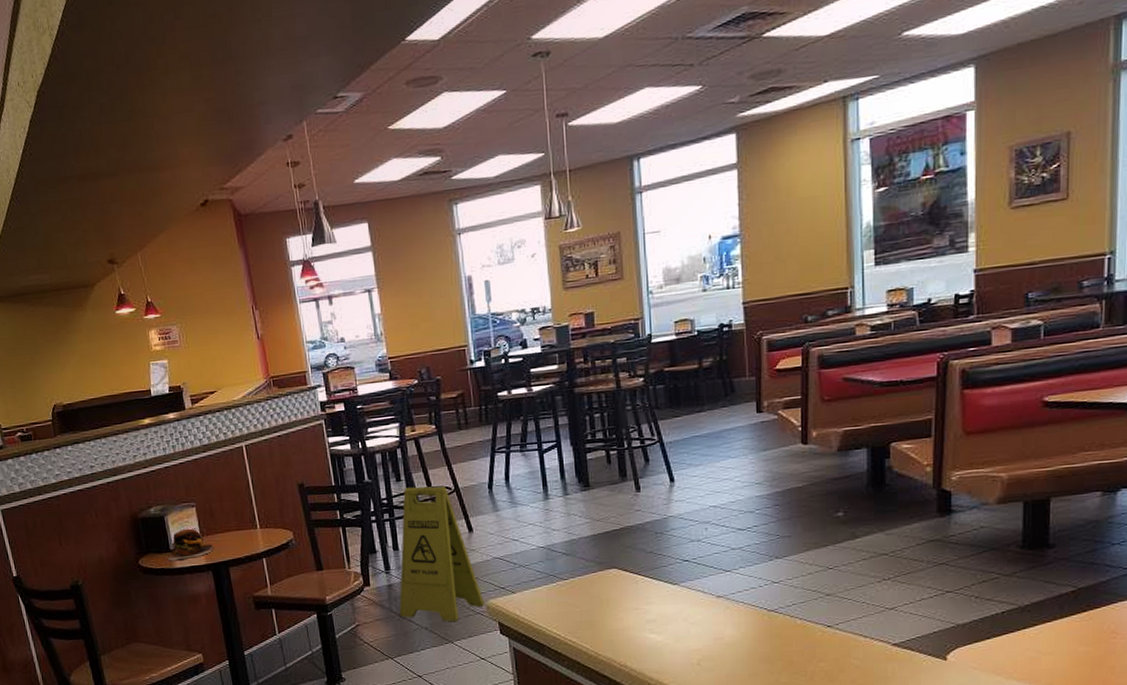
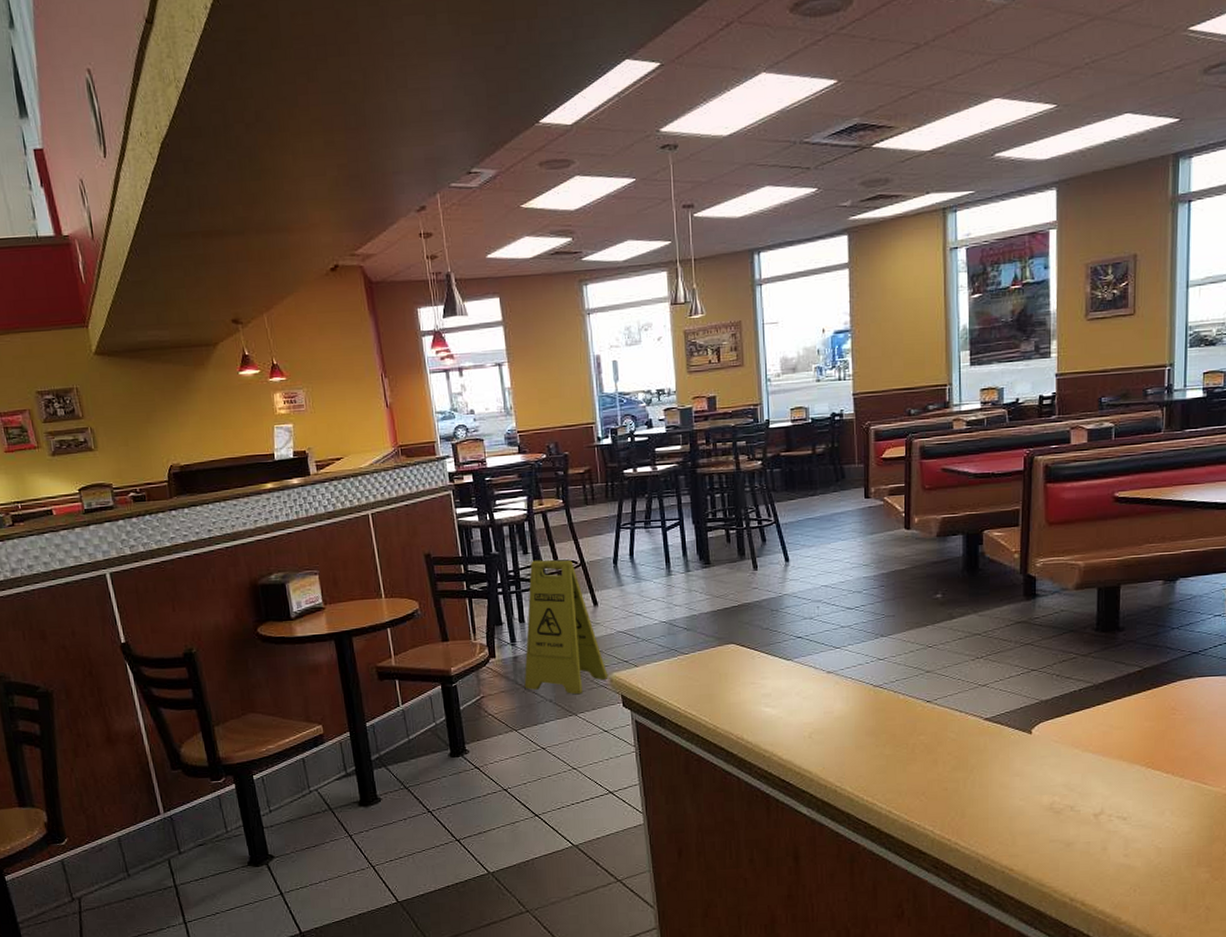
burger: present [168,528,214,561] -> none [288,596,337,630]

